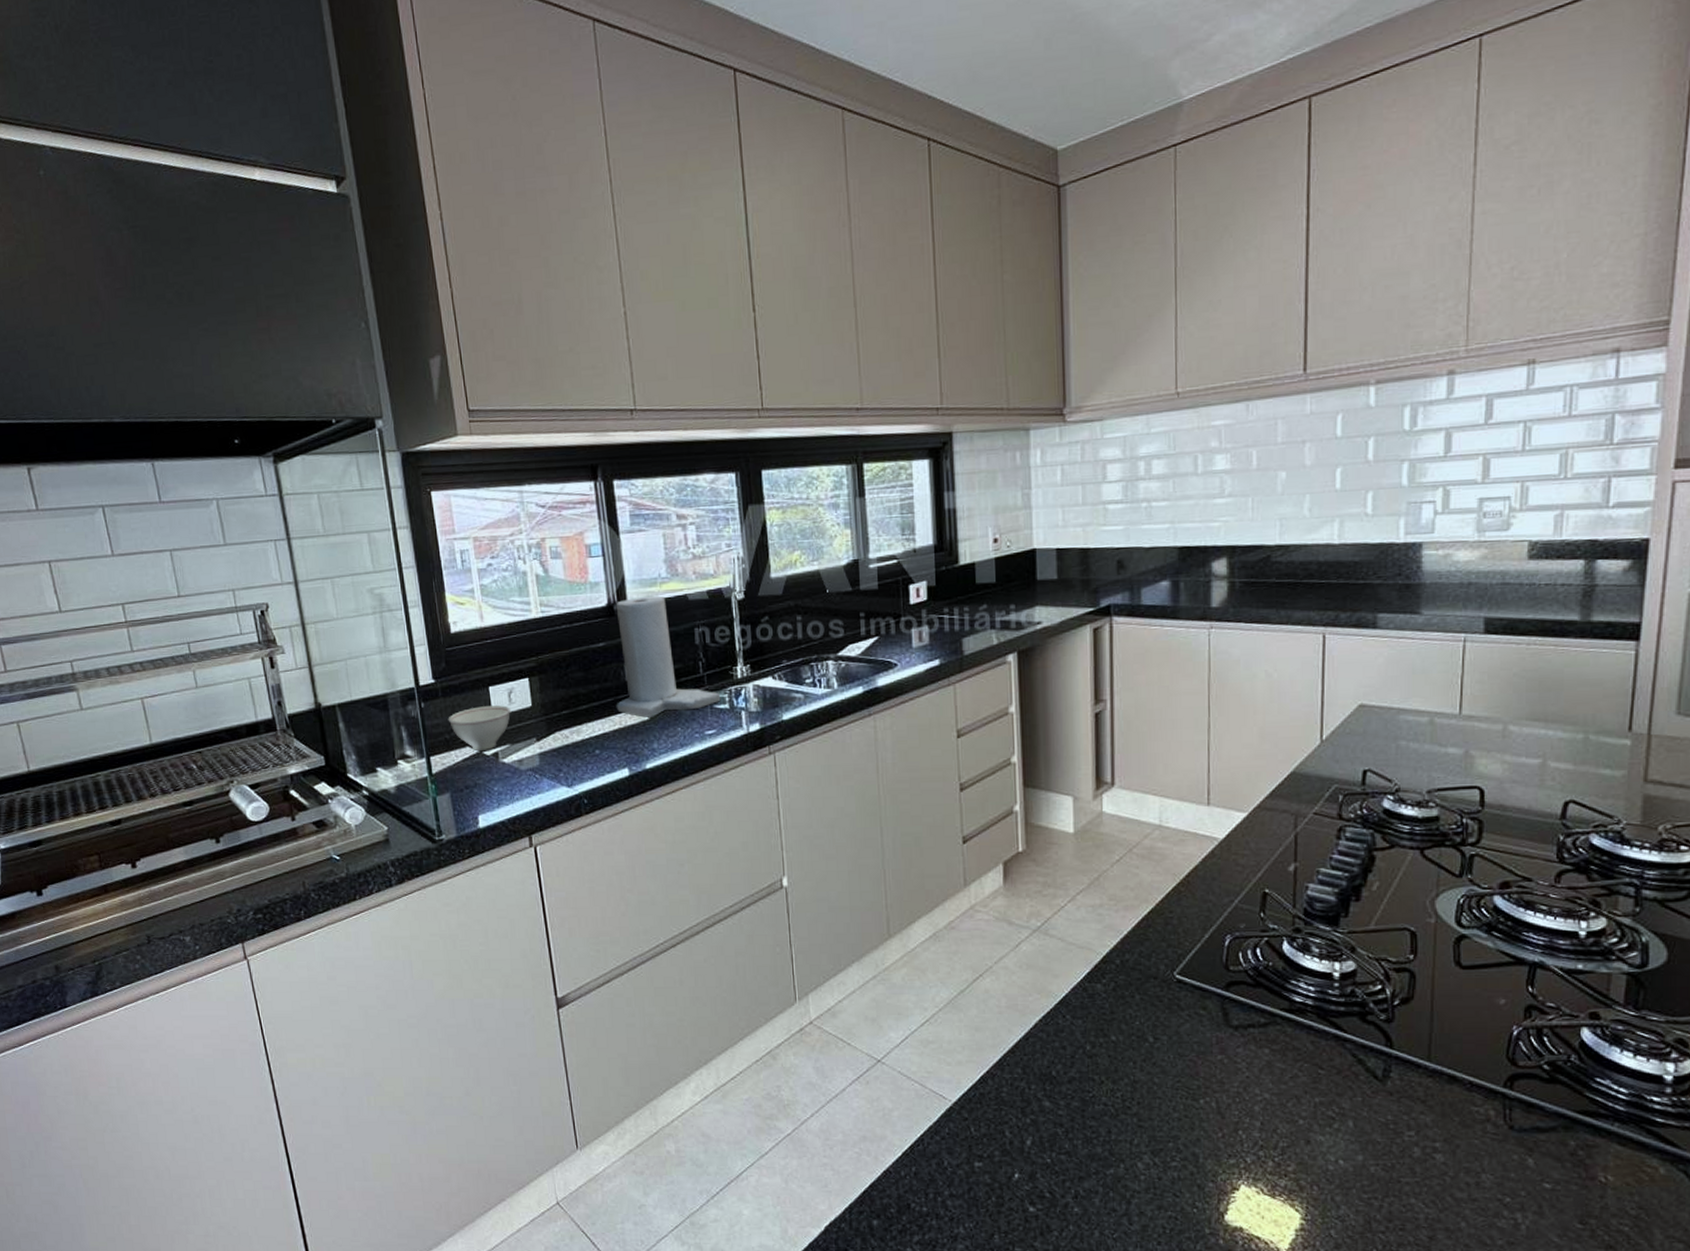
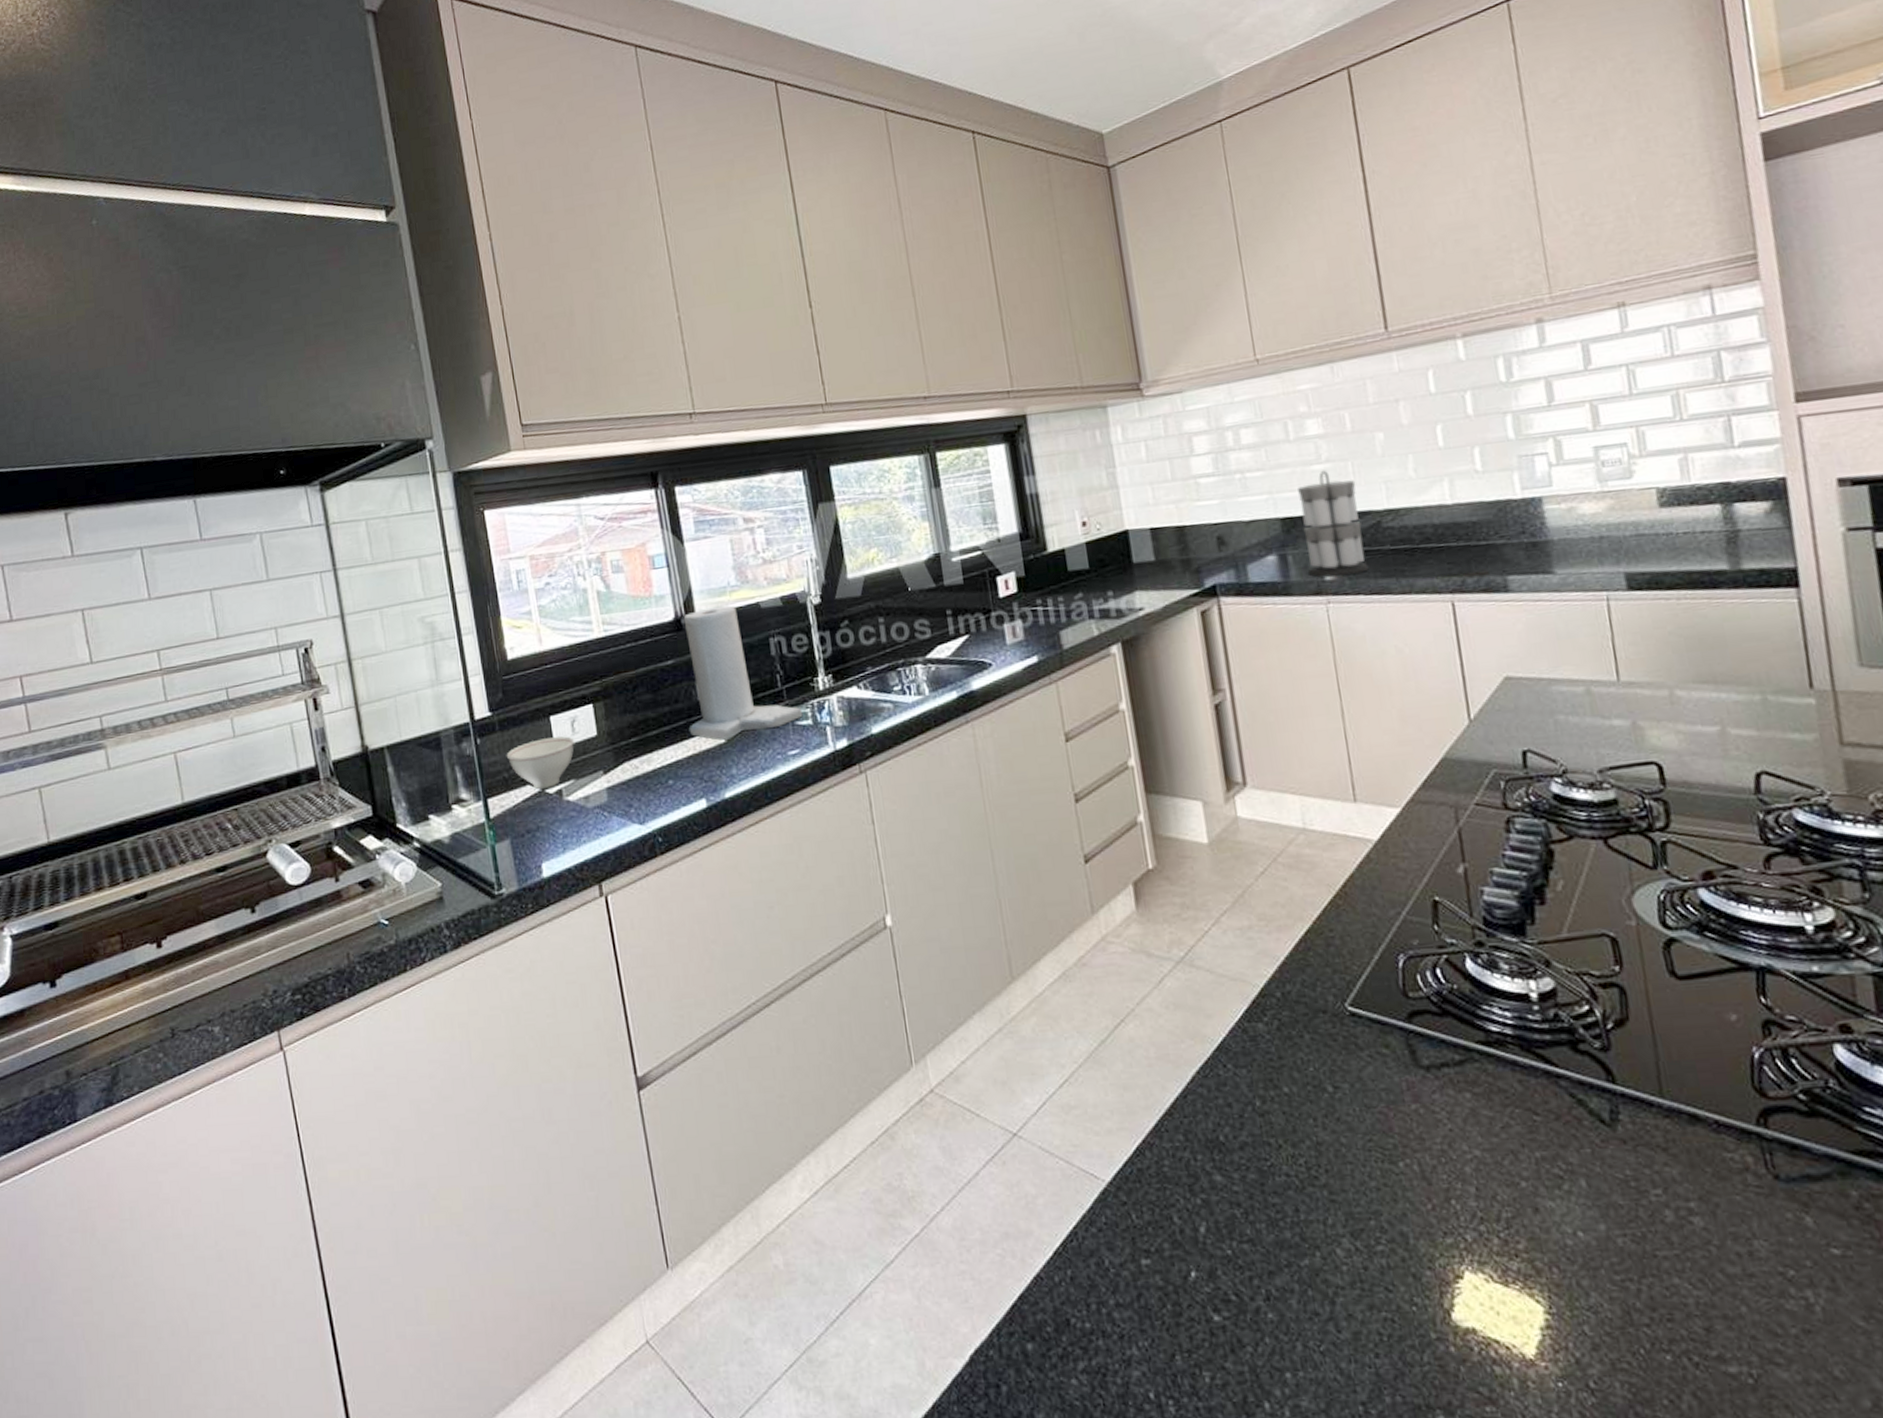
spice rack: none [1196,504,1253,604] -> present [1297,470,1369,577]

